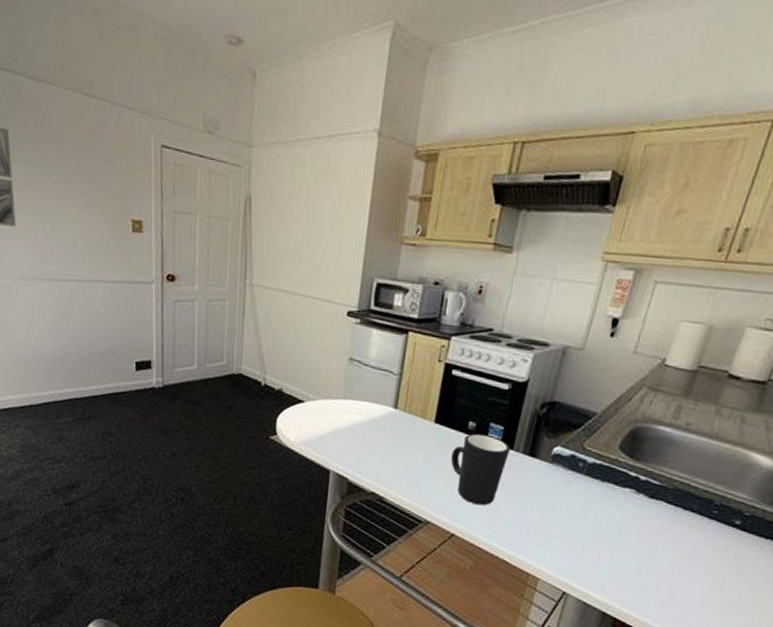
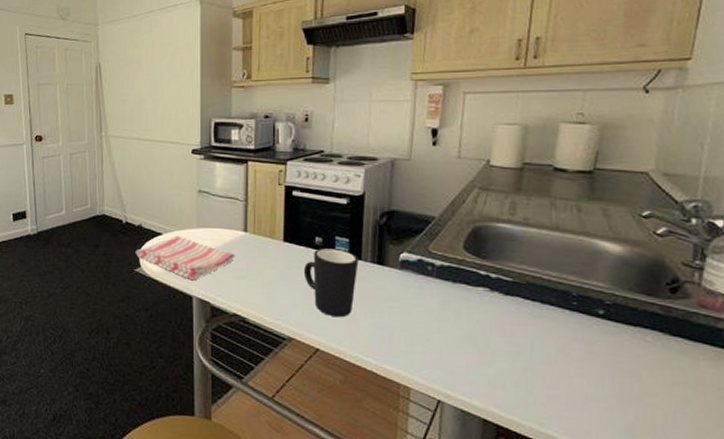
dish towel: none [272,405,381,455] -> present [135,235,235,281]

